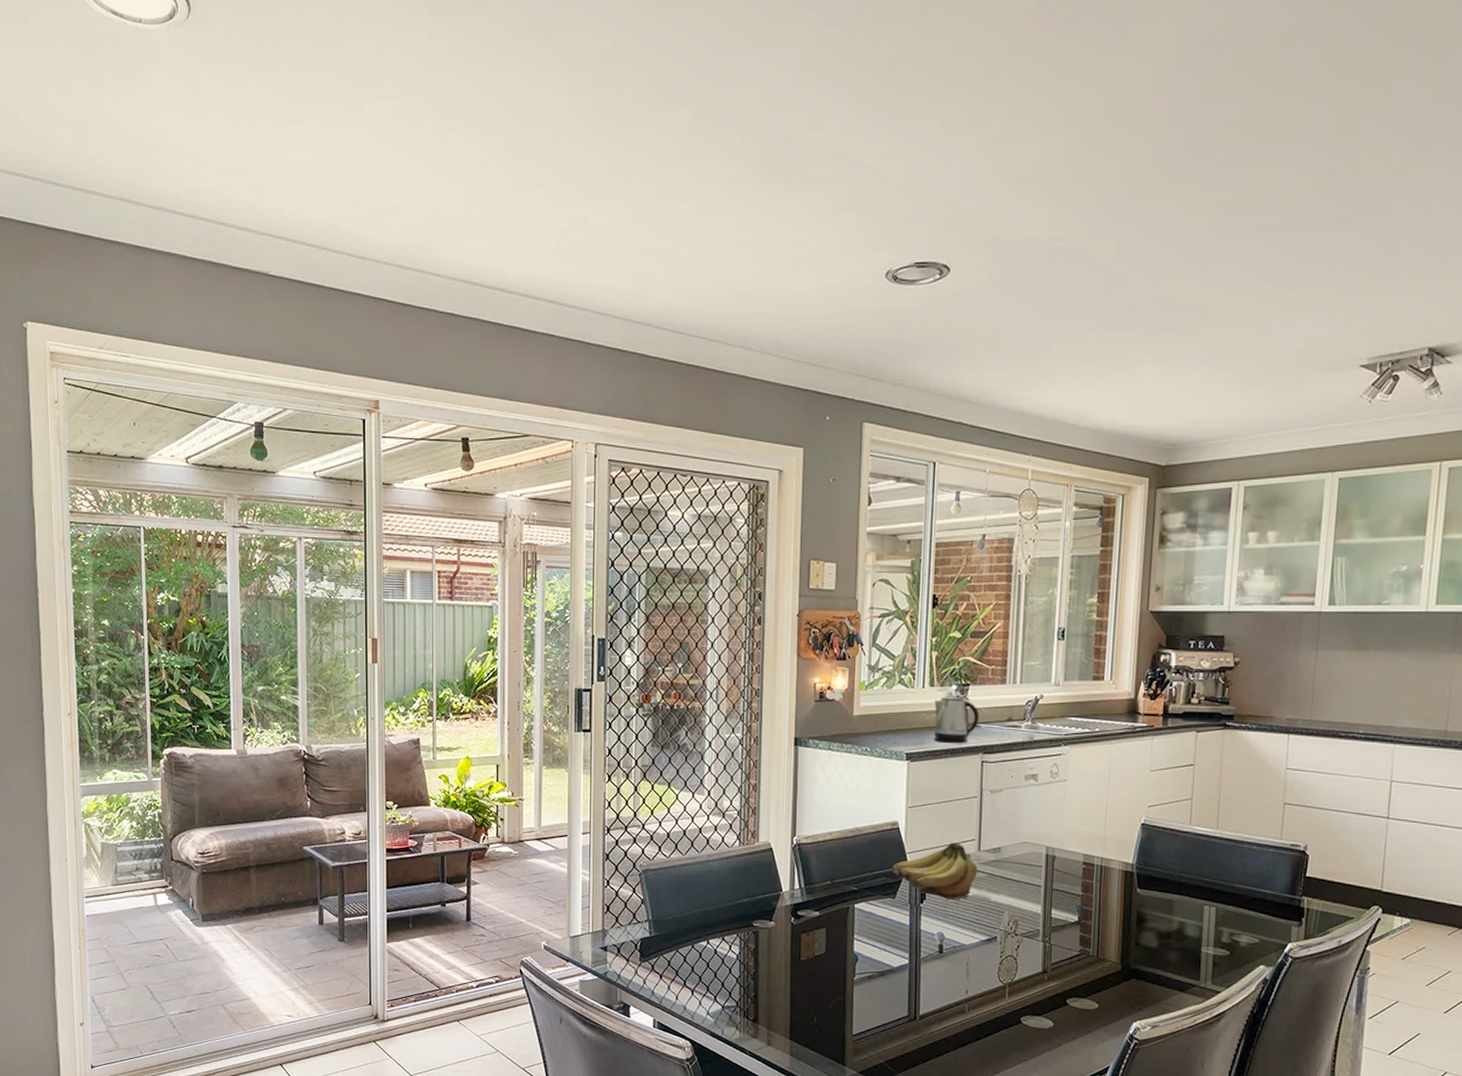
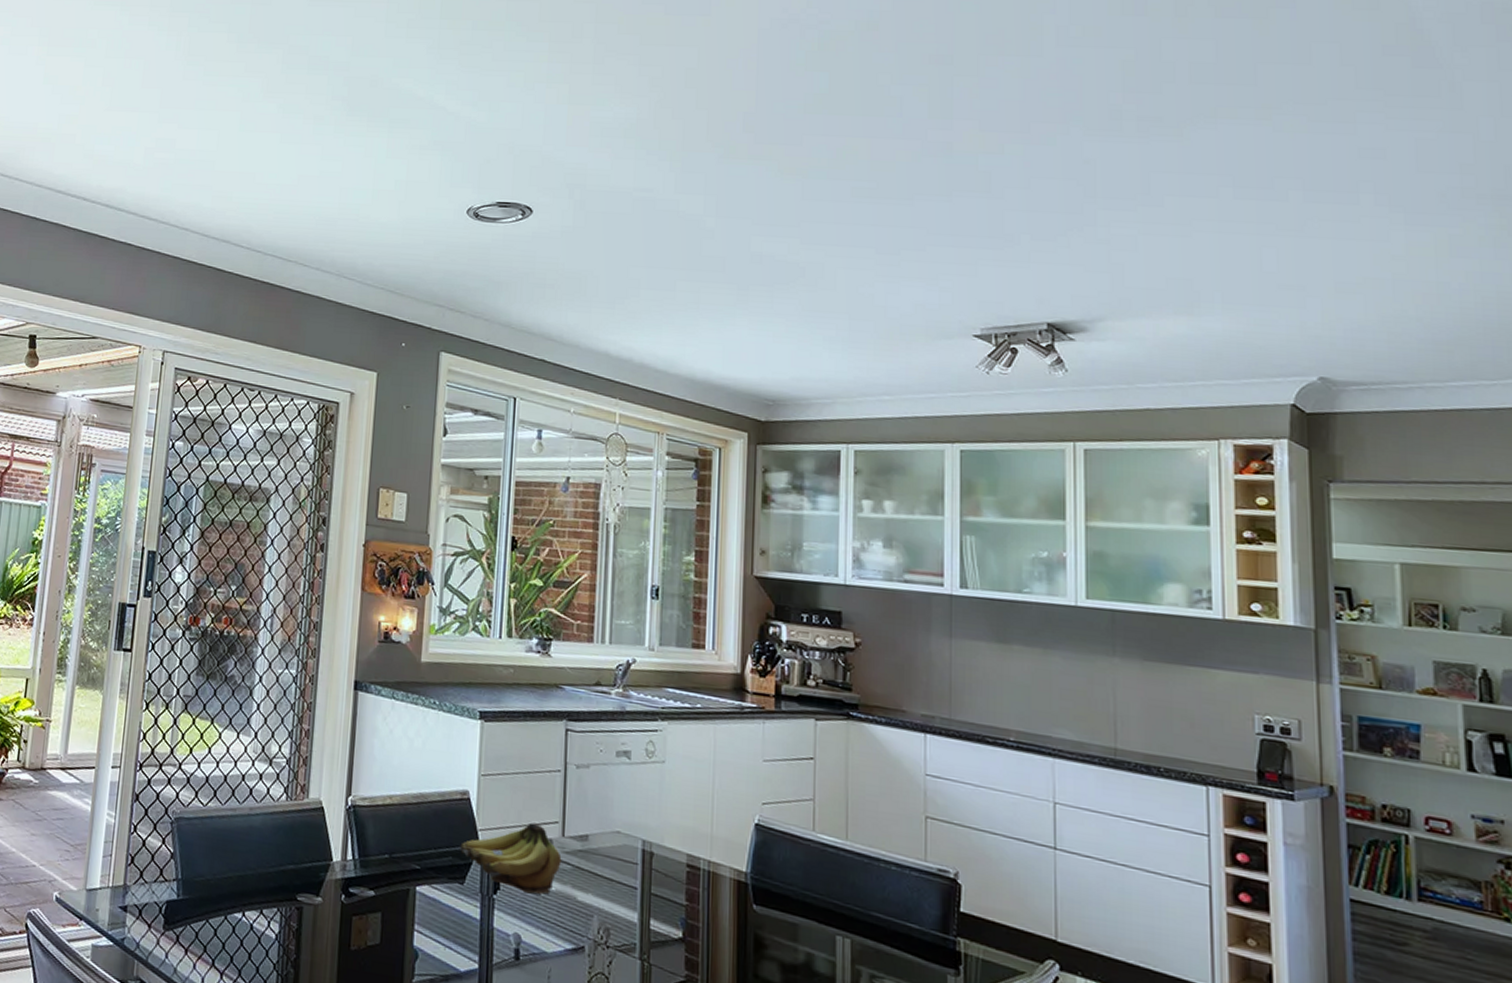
kettle: present [934,696,980,744] -> none [512,650,564,707]

